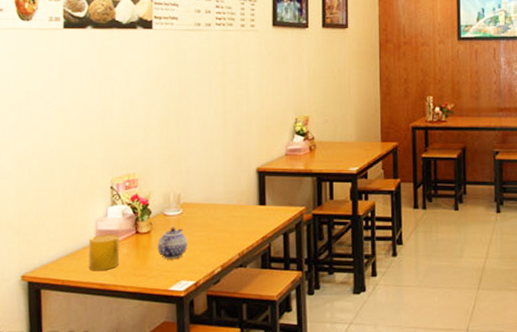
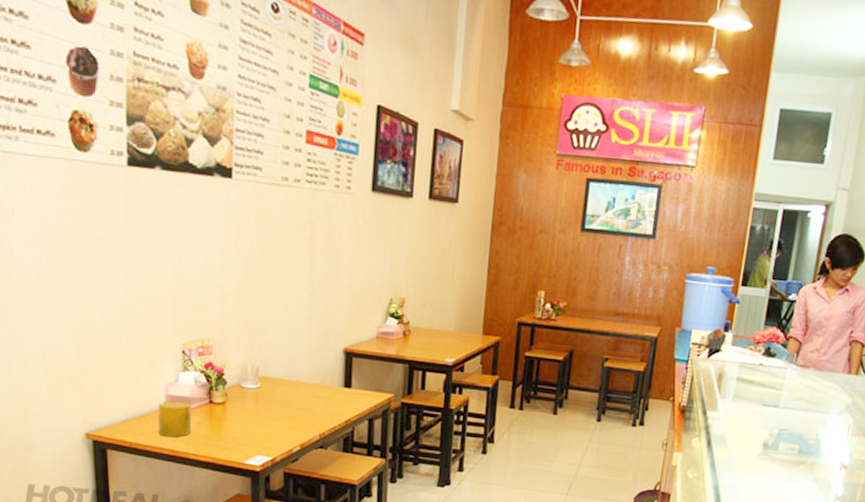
teapot: present [157,227,187,259] -> none [232,400,265,433]

